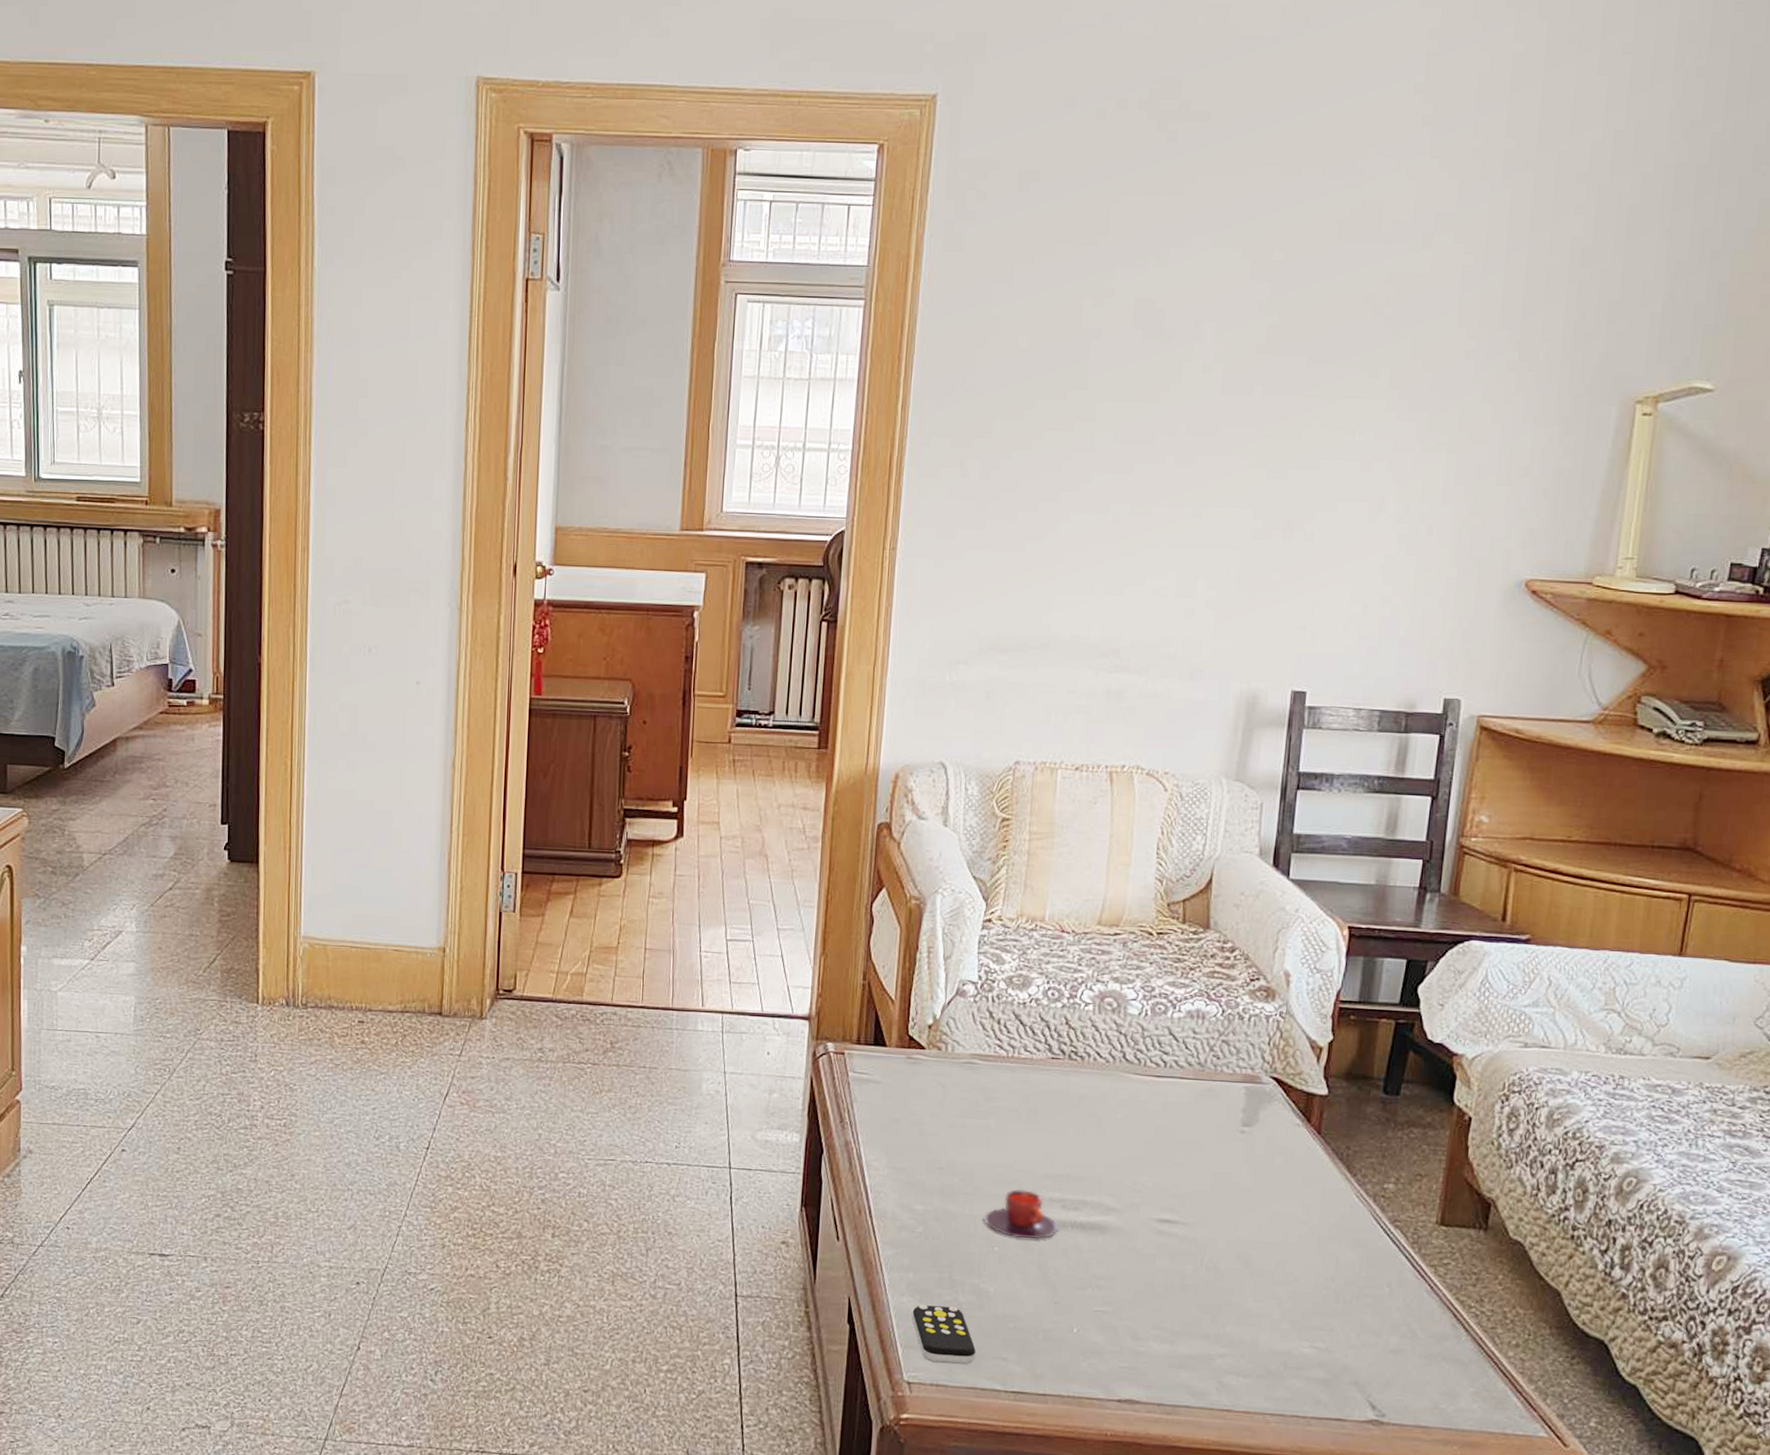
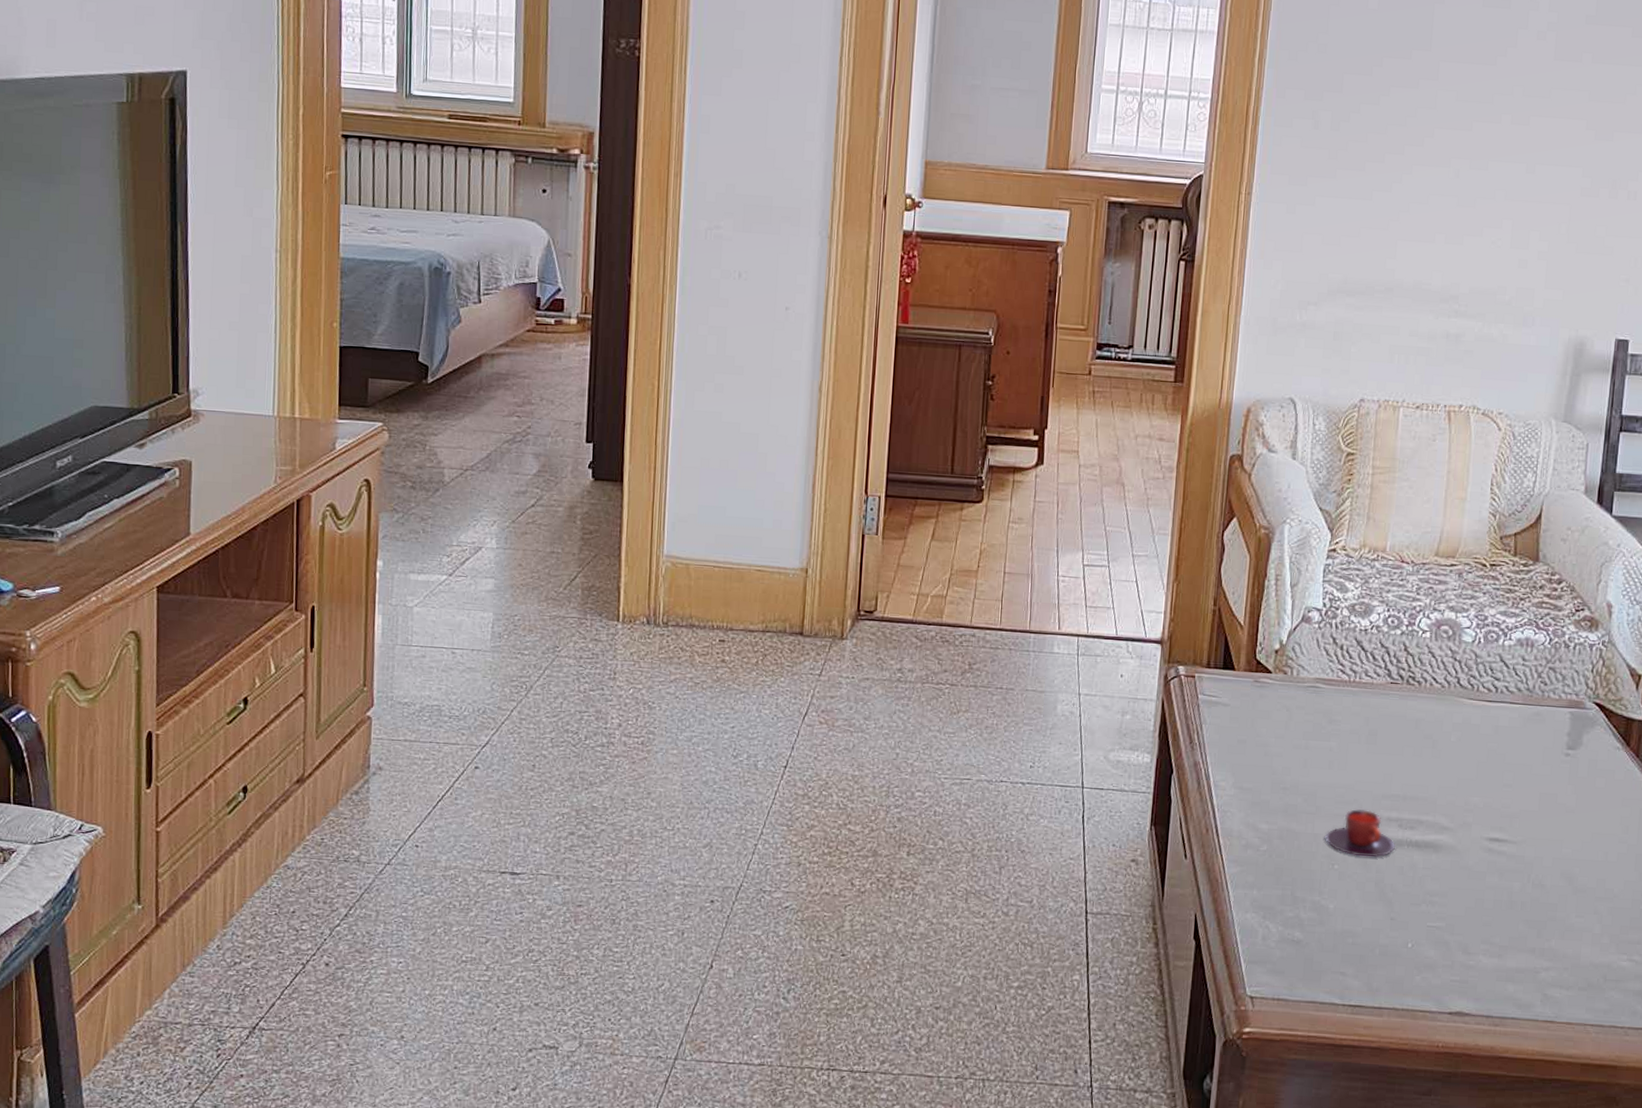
remote control: present [912,1304,976,1365] -> none [1255,920,1316,980]

